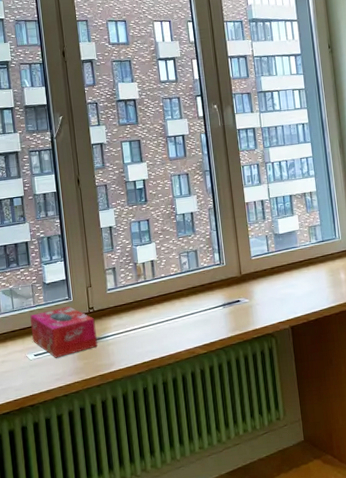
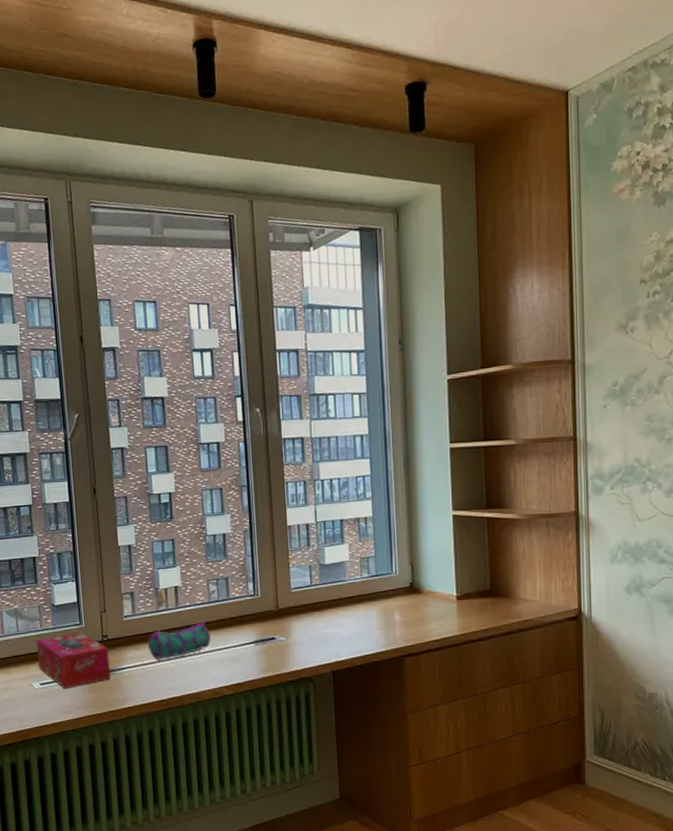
pencil case: none [129,290,184,326] -> present [147,621,211,659]

